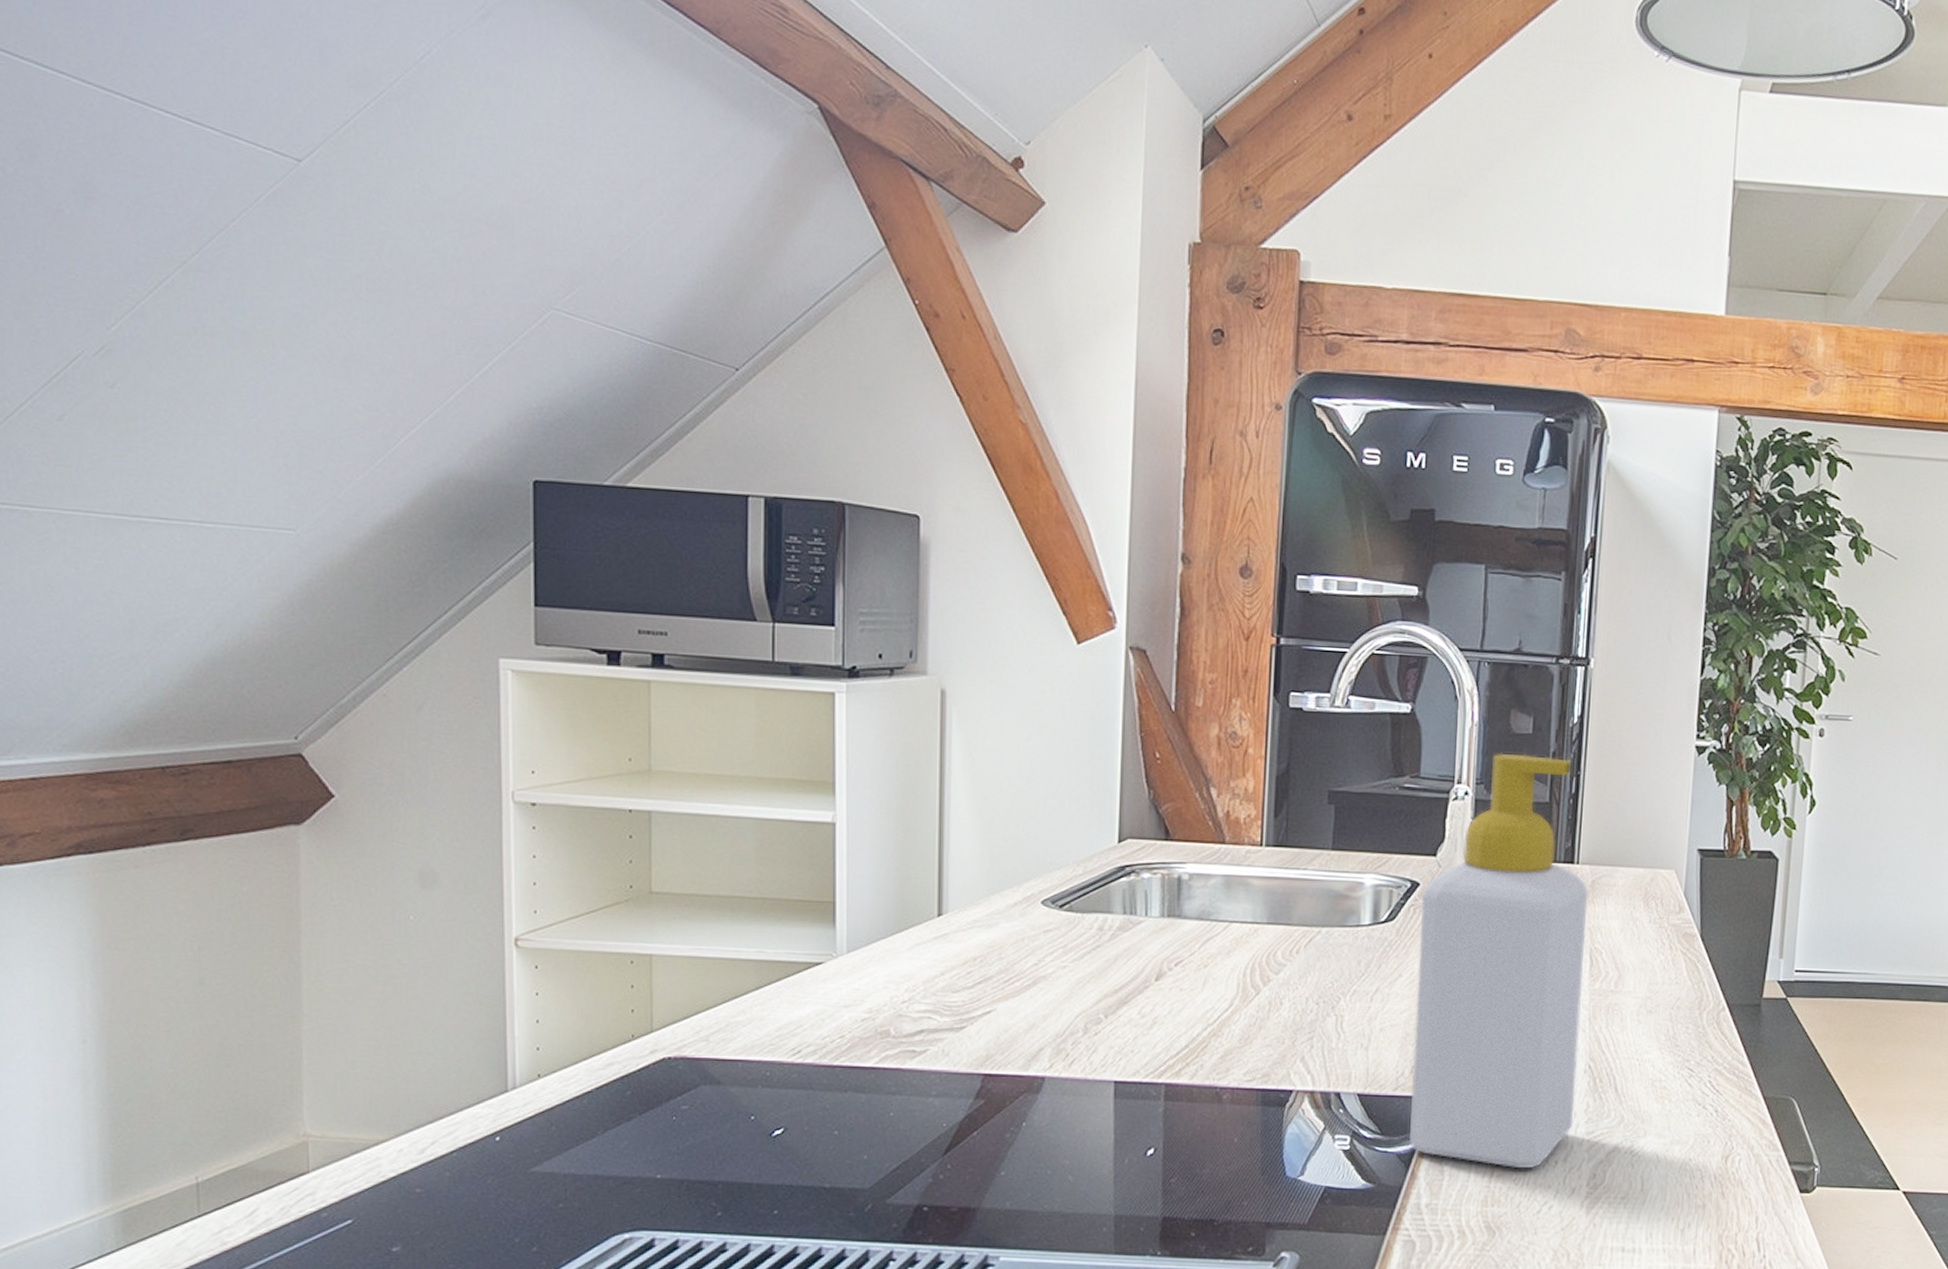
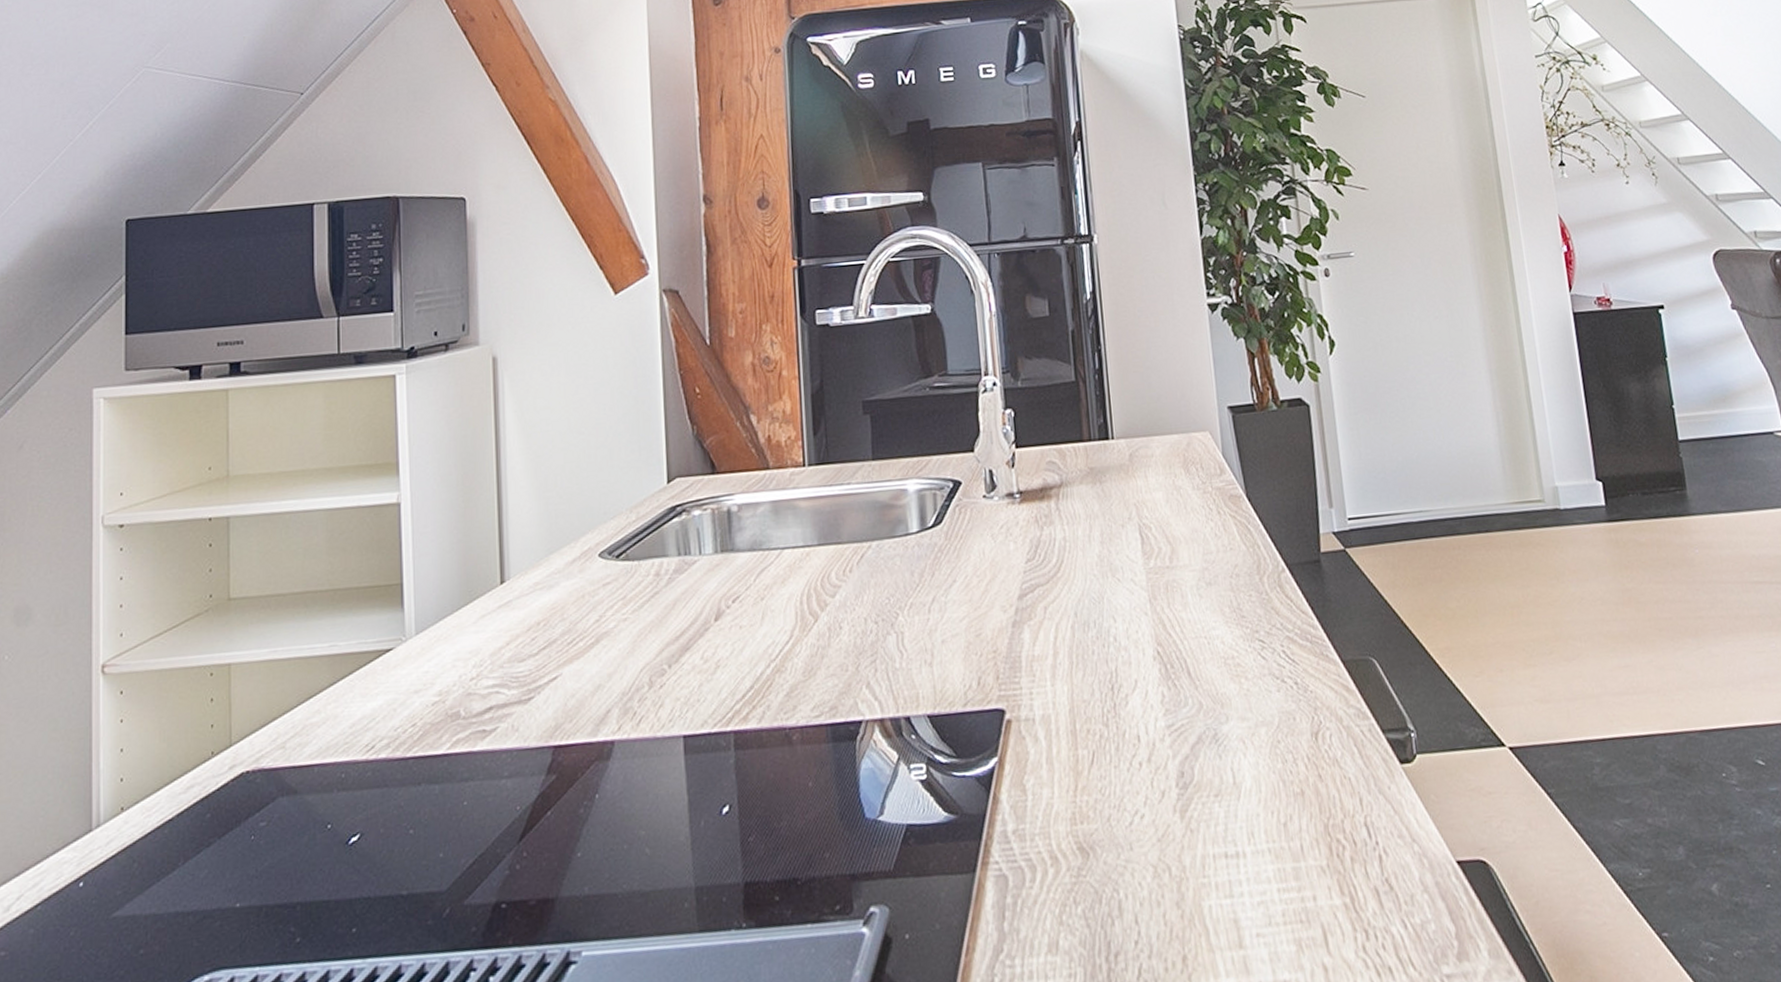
soap bottle: present [1409,753,1588,1169] -> none [965,335,1152,777]

